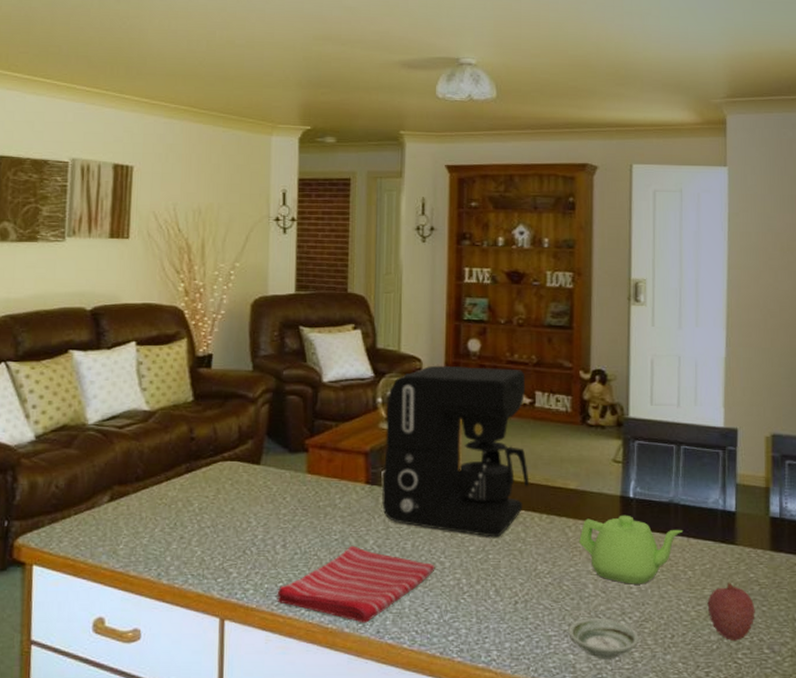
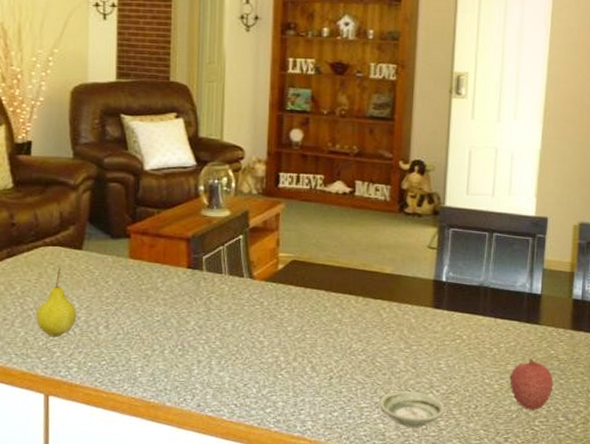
fruit: none [213,483,254,557] -> present [36,268,77,337]
dish towel: present [277,545,435,623] -> none [100,326,255,398]
coffee maker: present [381,365,530,538] -> none [202,154,347,319]
teapot: present [579,515,684,584] -> none [393,297,492,361]

